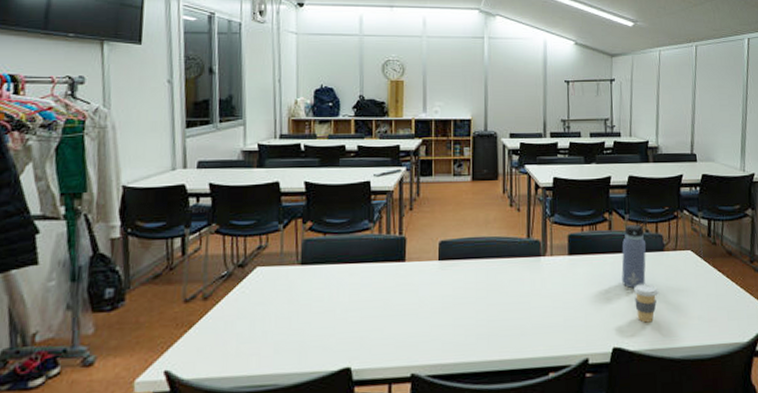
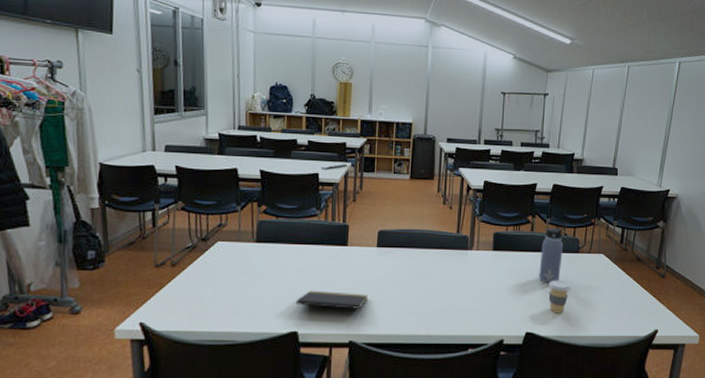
notepad: none [348,316,432,344] -> present [295,290,369,317]

